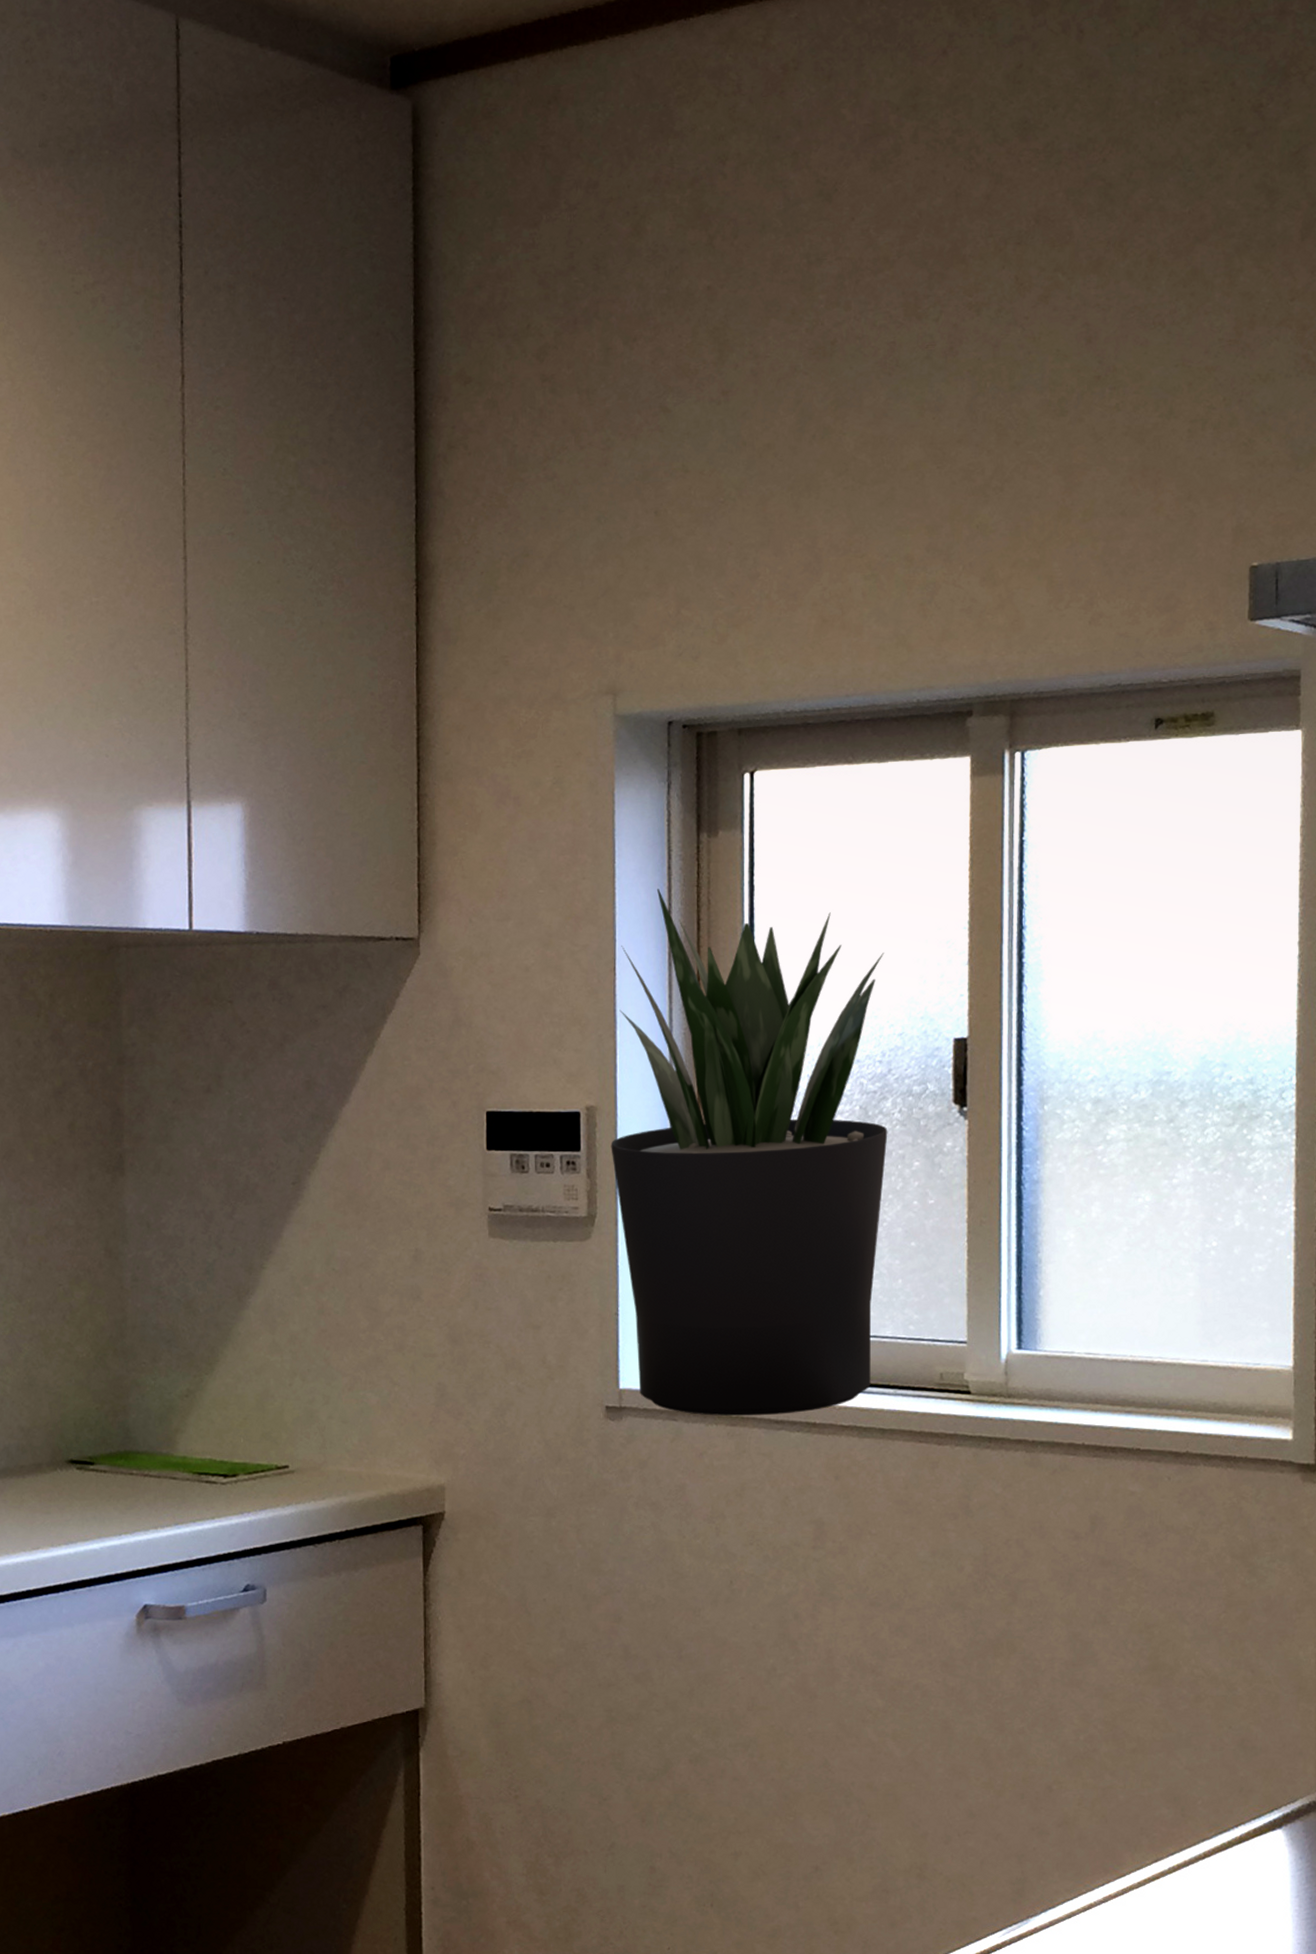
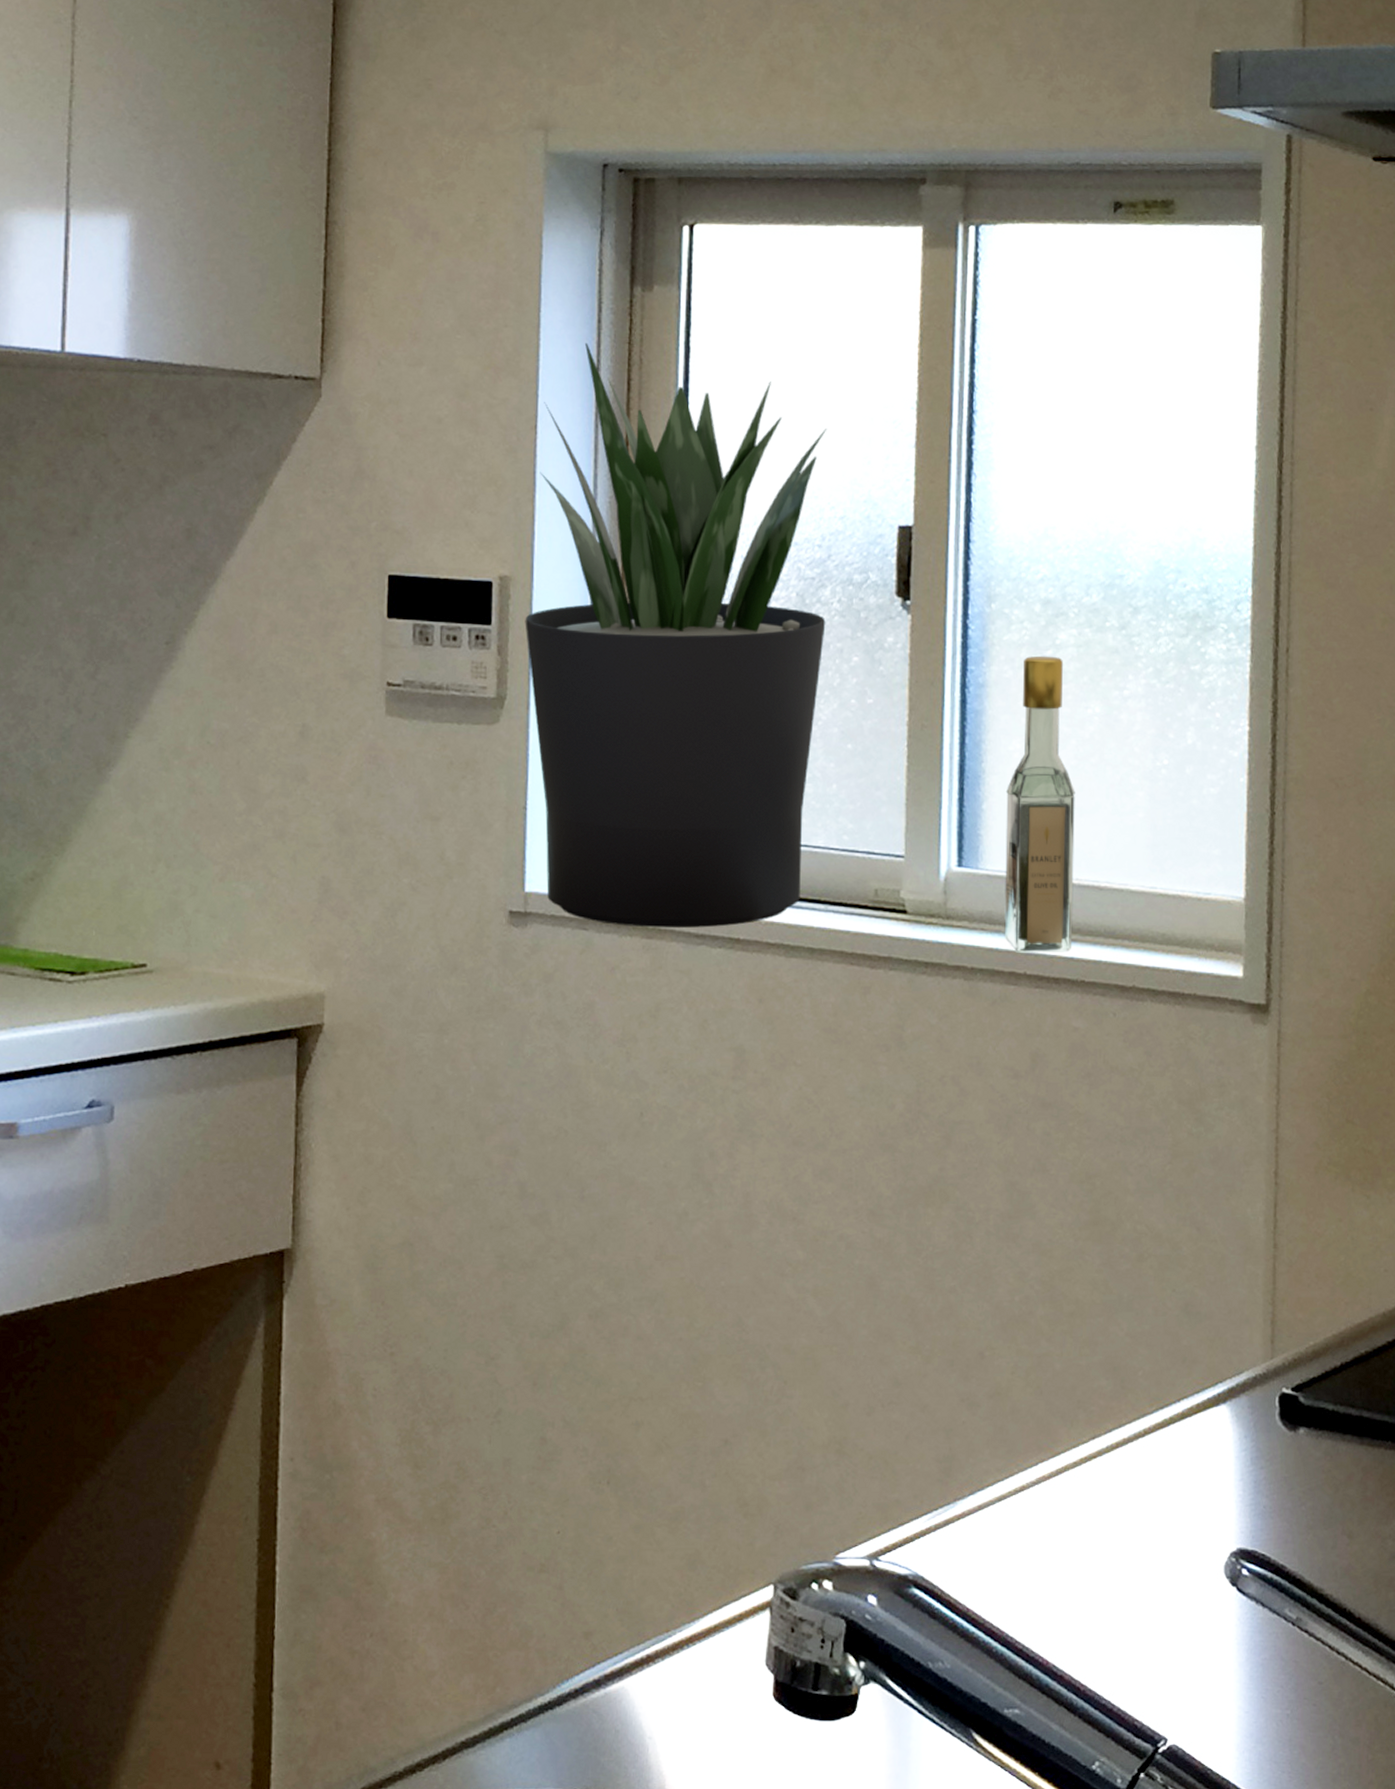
bottle: none [1061,1151,1128,1426] -> present [1004,655,1075,953]

